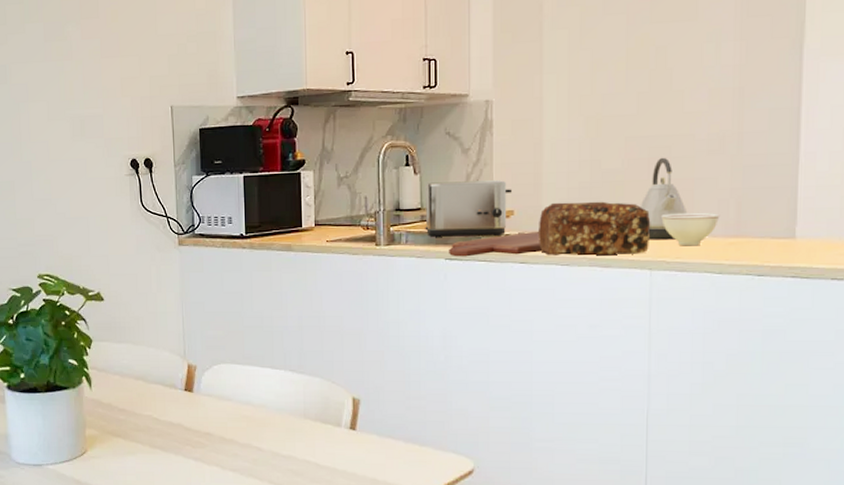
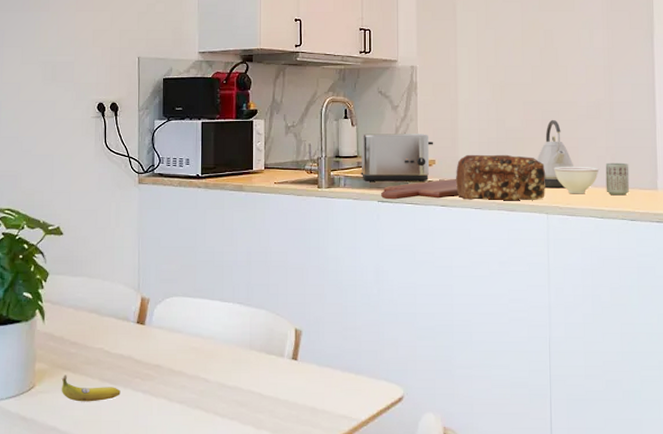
fruit: none [112,441,172,468] -> present [61,375,121,402]
cup: none [727,206,760,247] -> present [605,162,630,196]

